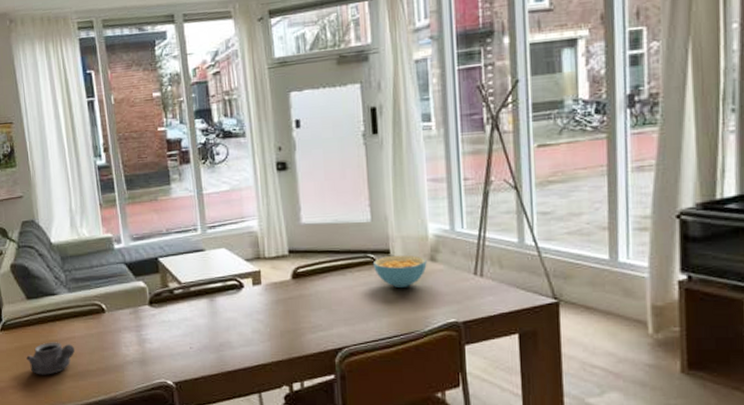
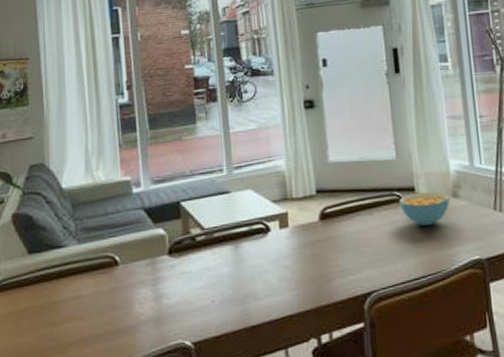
teapot: present [26,342,75,375] -> none [22,303,80,344]

